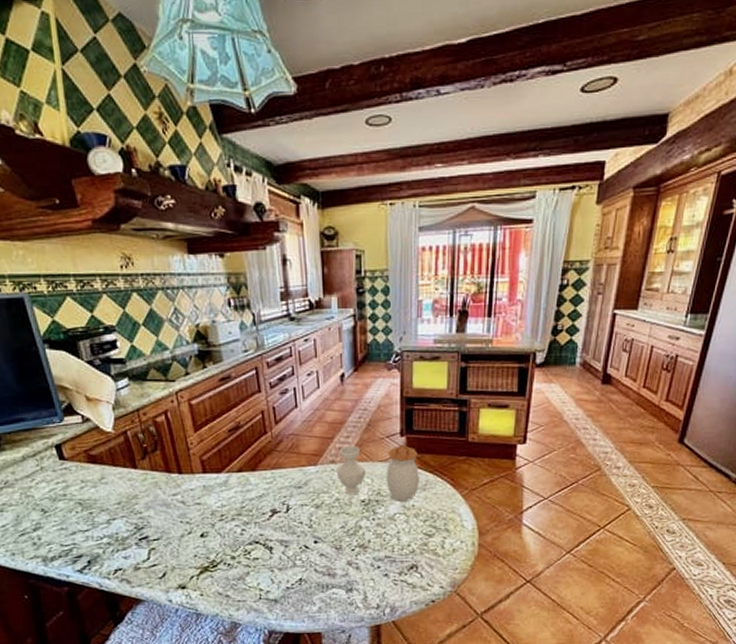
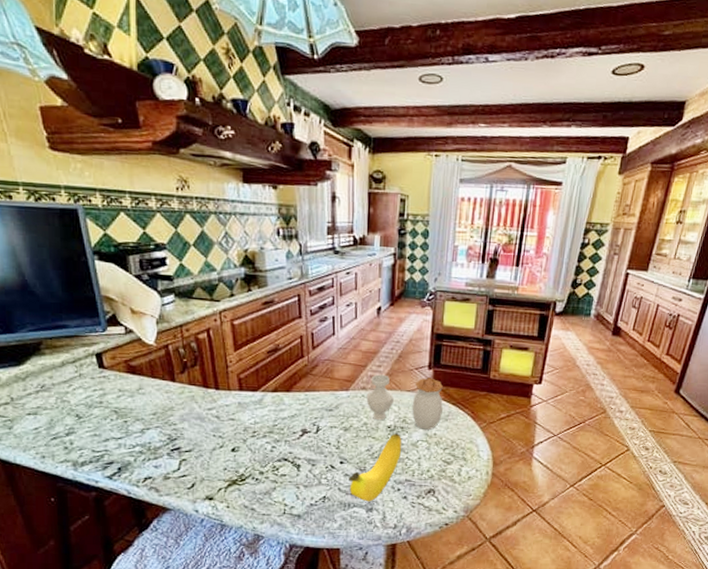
banana: none [325,507,379,582] -> present [349,433,402,502]

